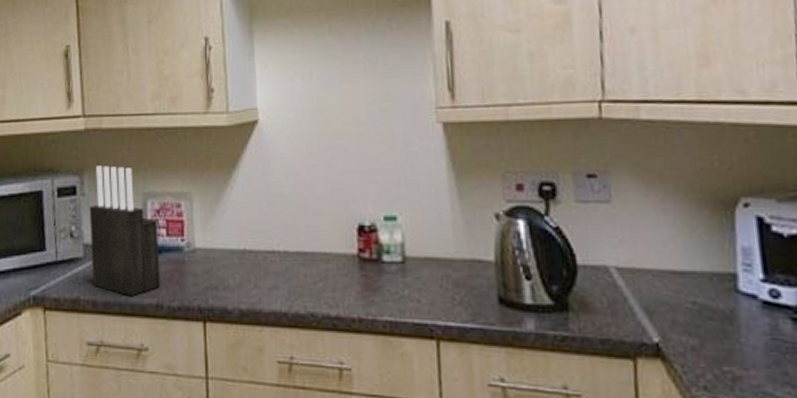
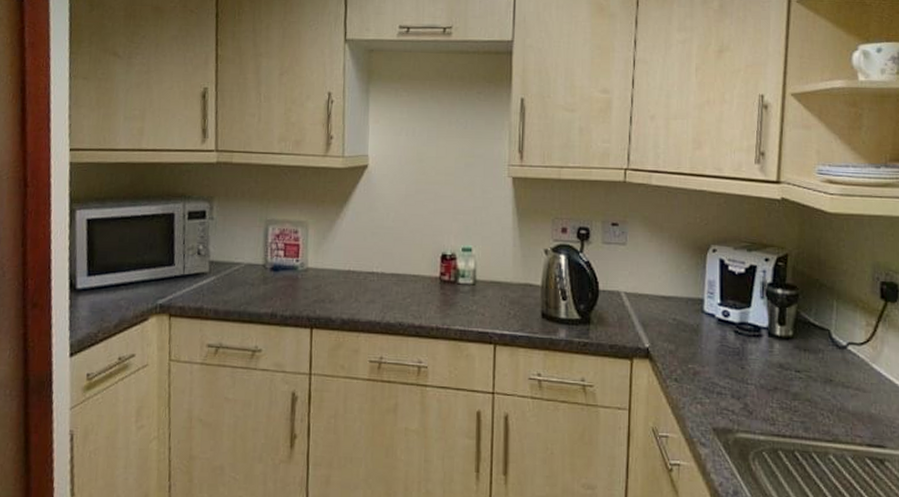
knife block: present [89,165,161,297] -> none [215,194,277,307]

